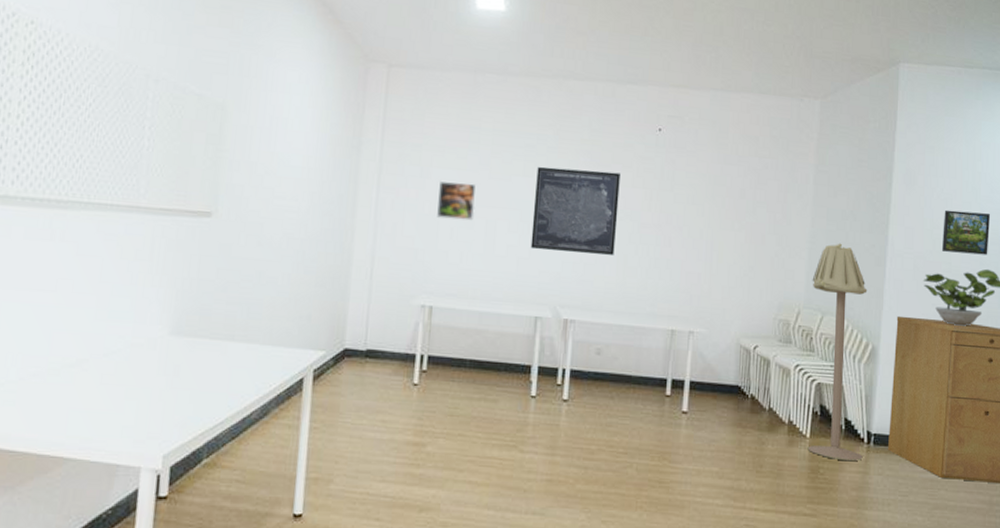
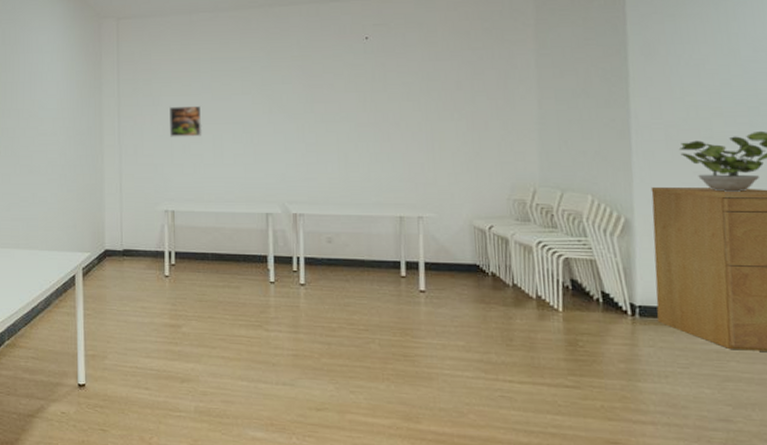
wall art: present [530,166,620,255] -> none [254,81,335,156]
floor lamp: present [807,243,868,461] -> none [546,121,629,333]
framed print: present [942,209,990,255] -> none [696,74,759,118]

